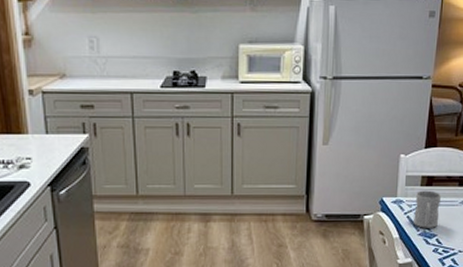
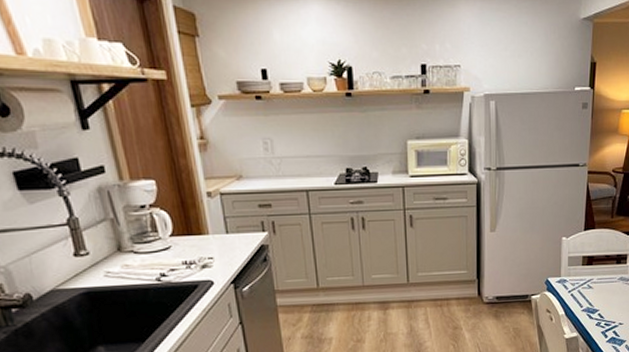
mug: present [414,190,442,228] -> none [577,269,602,305]

